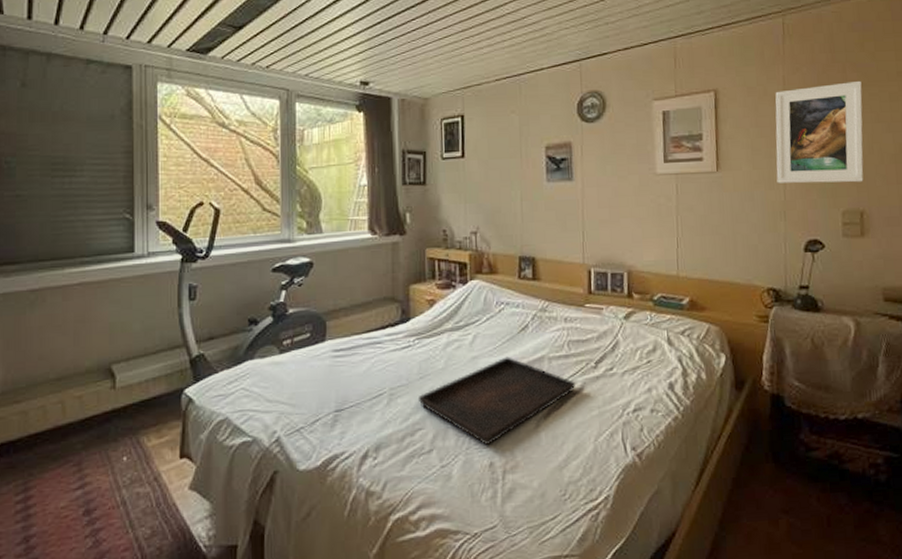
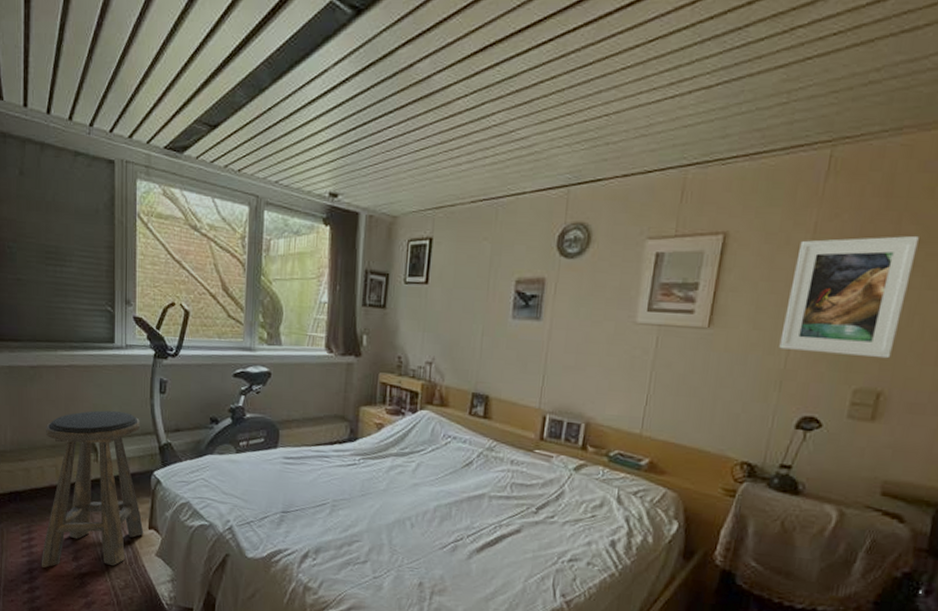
stool: none [41,327,174,531] -> present [41,410,144,568]
serving tray: present [417,356,575,446] -> none [358,488,513,567]

